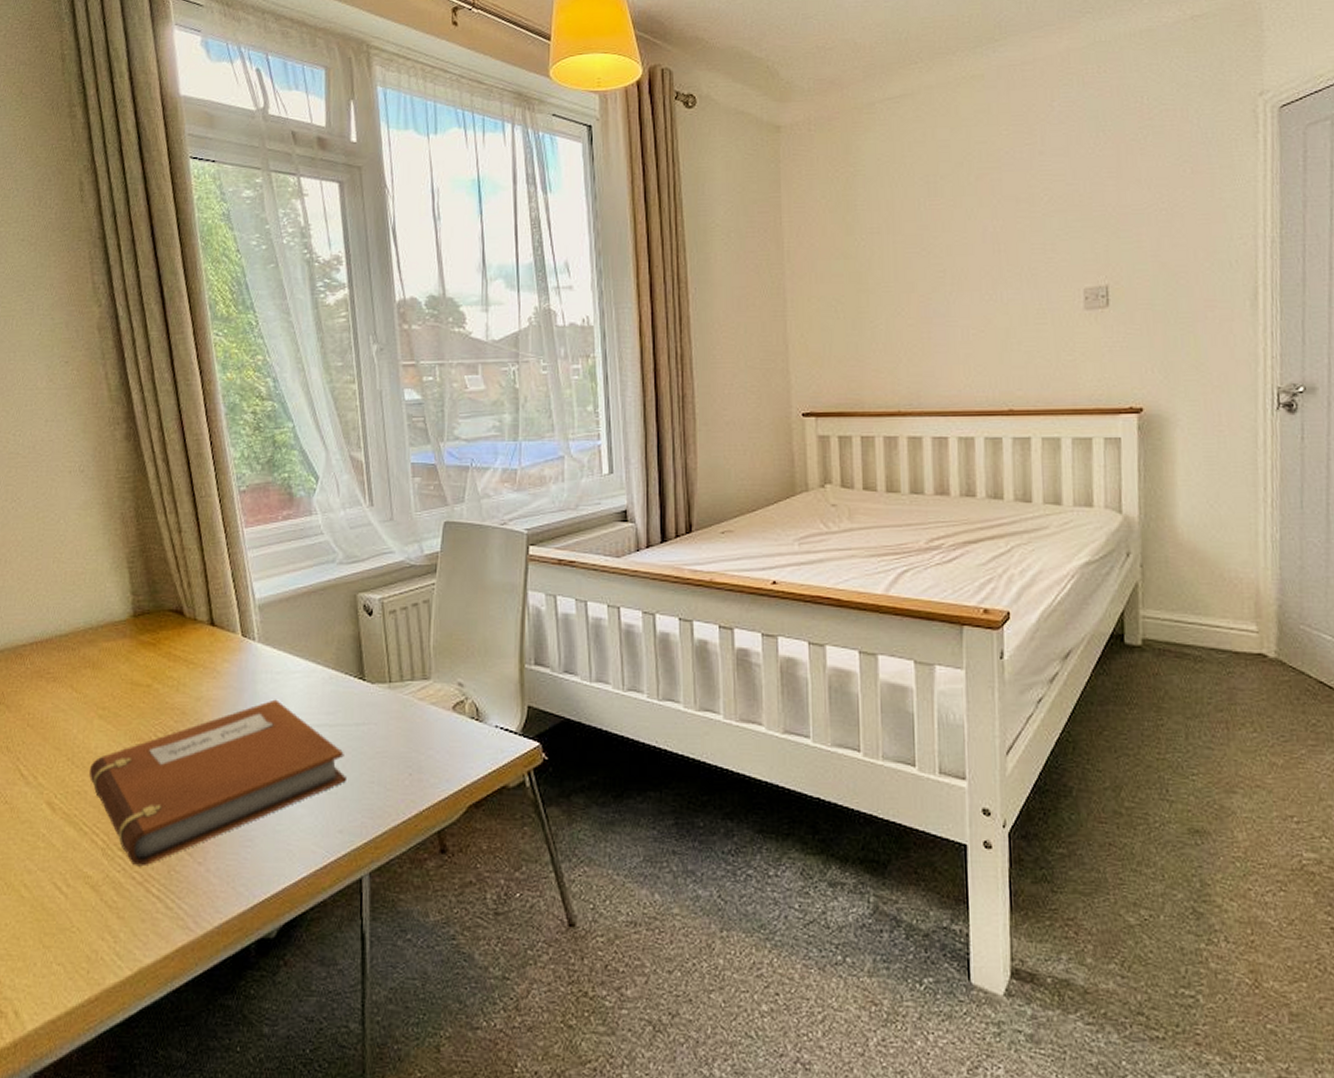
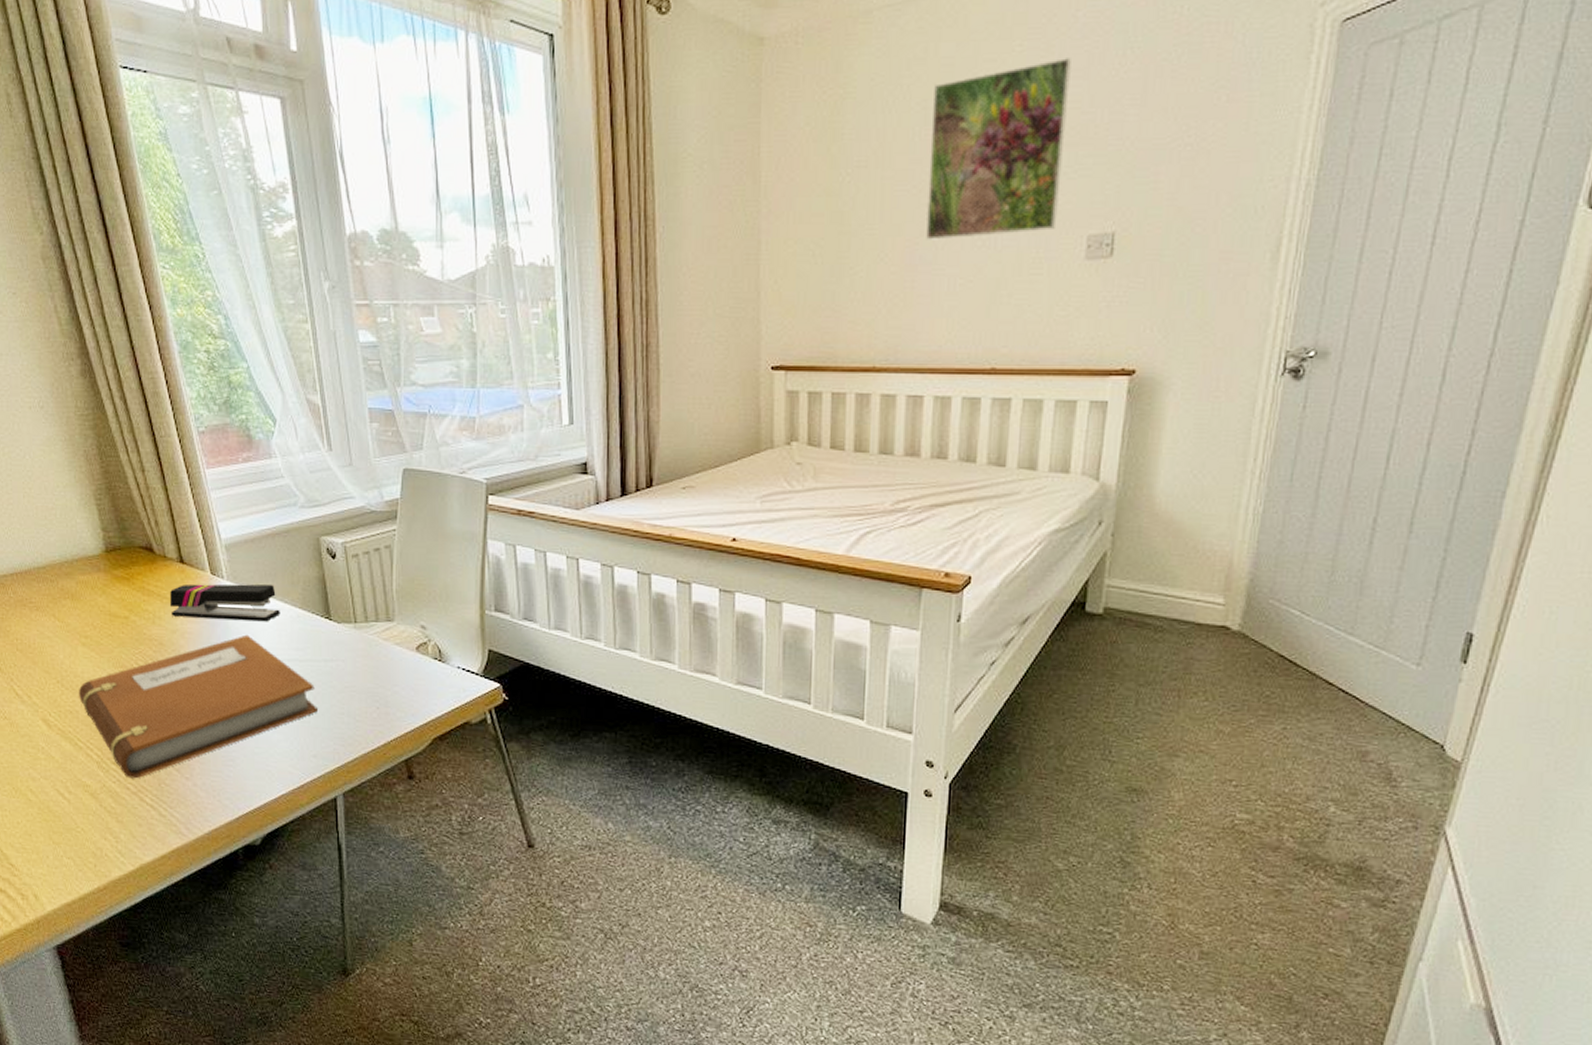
stapler: none [196,644,312,685] -> present [170,584,280,622]
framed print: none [934,139,1055,296] -> present [925,58,1072,240]

